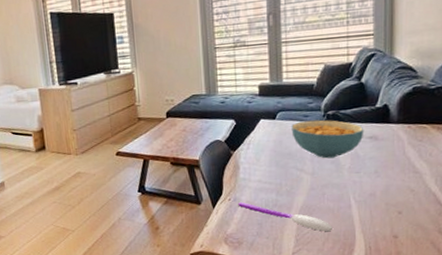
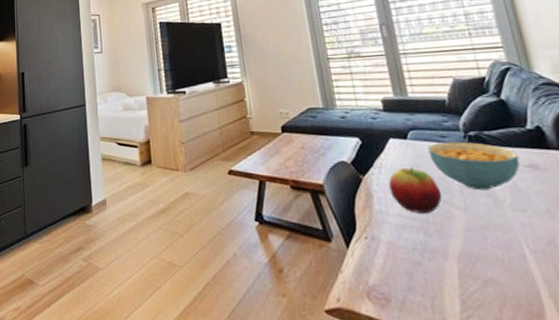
spoon: present [238,202,332,231] -> none [377,242,508,291]
fruit: none [254,142,296,179] -> present [388,167,442,213]

